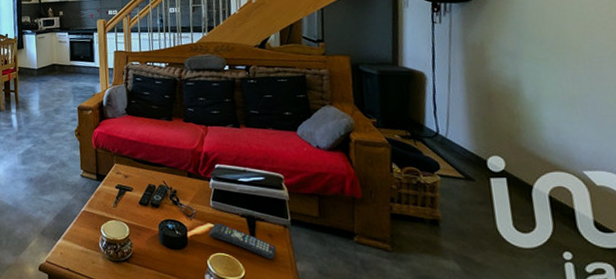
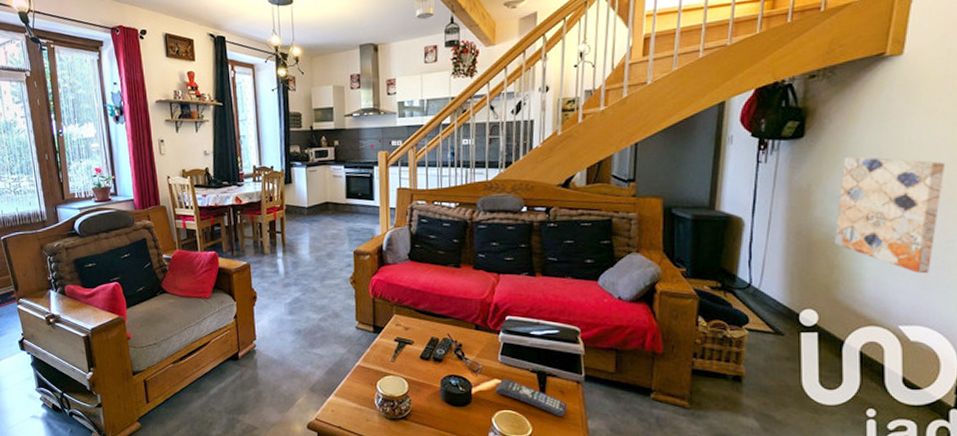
wall art: none [511,15,607,122] -> present [834,156,946,274]

